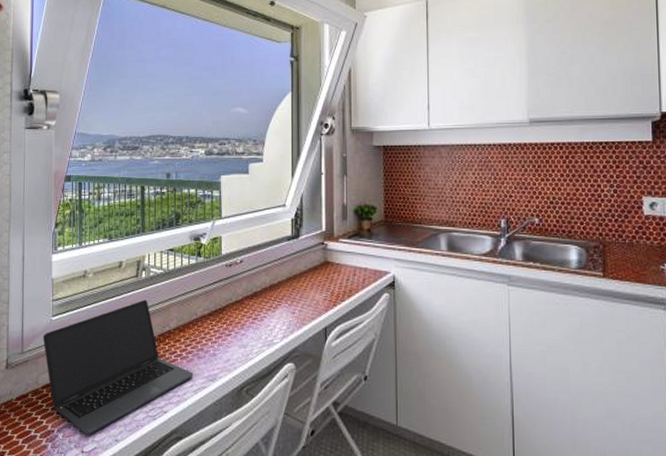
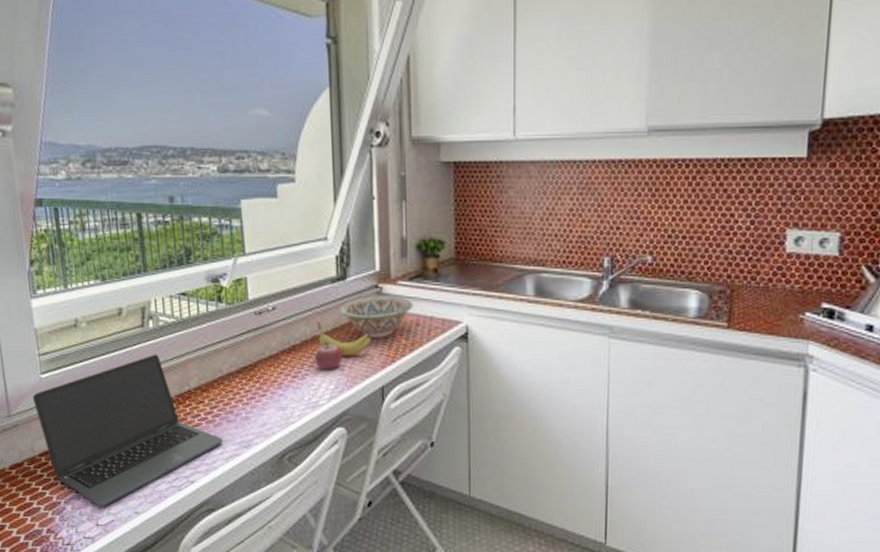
fruit: none [272,288,295,313] -> present [315,341,343,370]
fruit: none [275,271,318,302] -> present [317,321,373,357]
decorative bowl: none [293,251,352,287] -> present [340,296,414,339]

